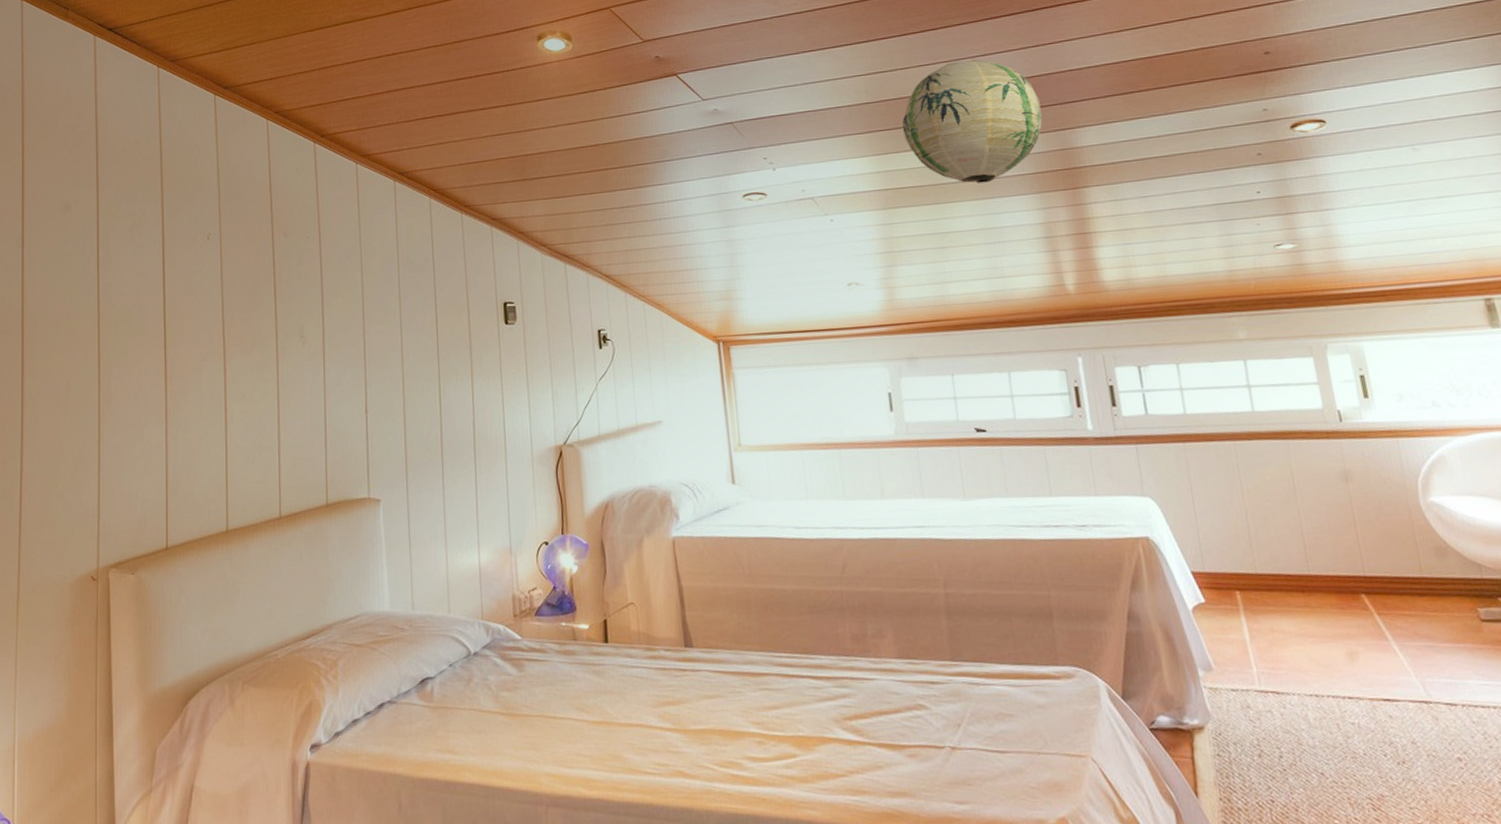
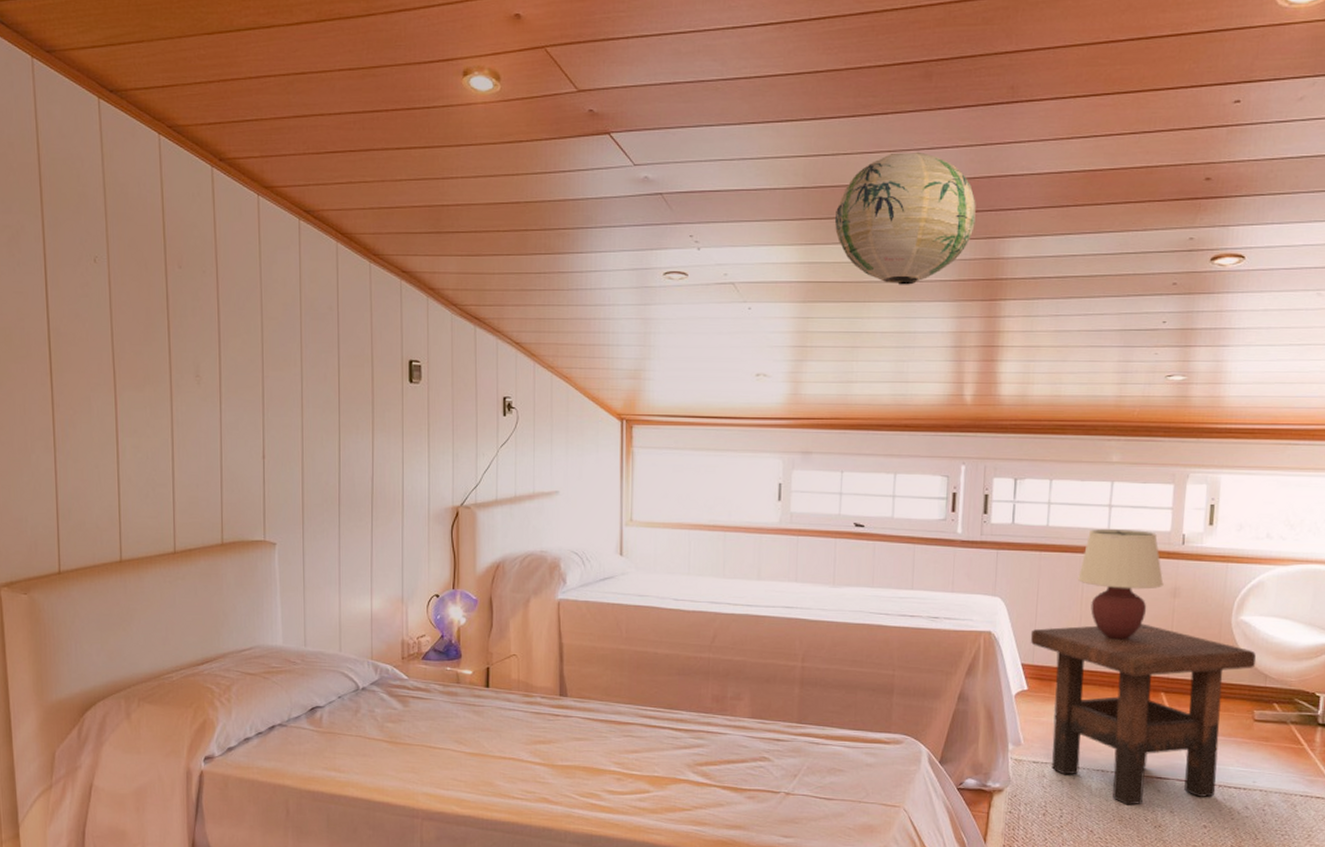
side table: none [1193,514,1464,738] -> present [1030,623,1256,805]
table lamp: none [1231,410,1331,536] -> present [1077,529,1164,640]

